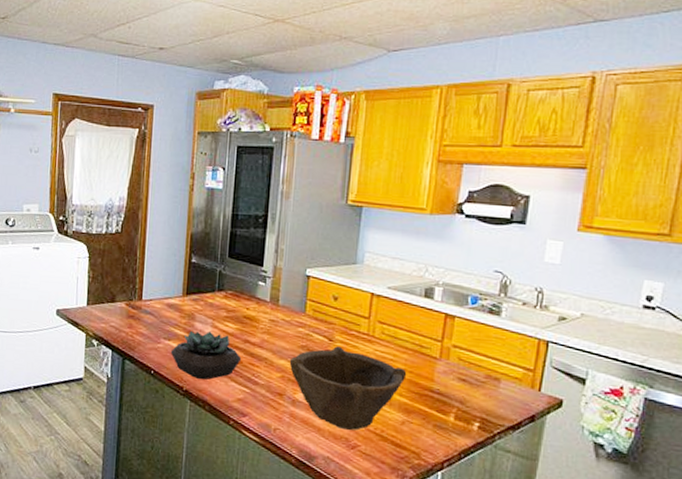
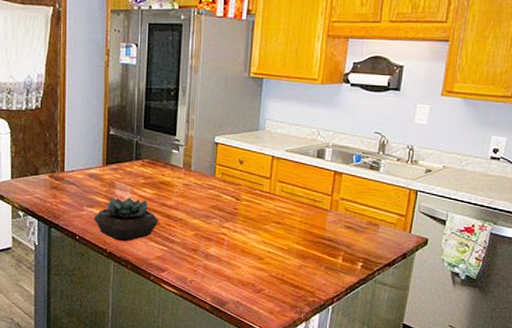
bowl: present [289,346,407,431] -> none [202,204,303,278]

